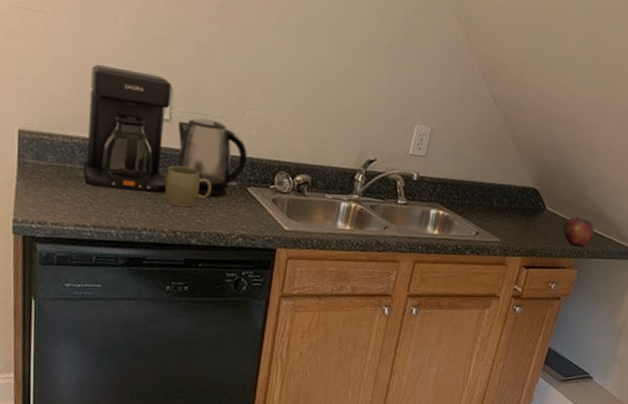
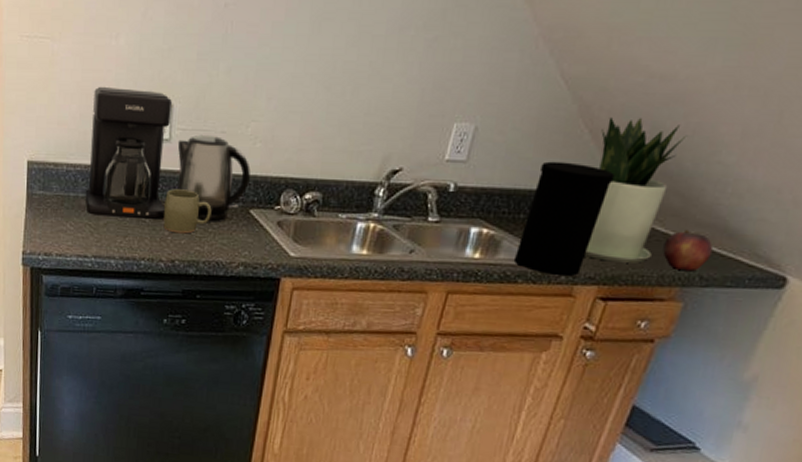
canister: none [464,160,530,250] -> present [515,161,615,277]
planter: none [512,130,575,240] -> present [585,117,687,263]

